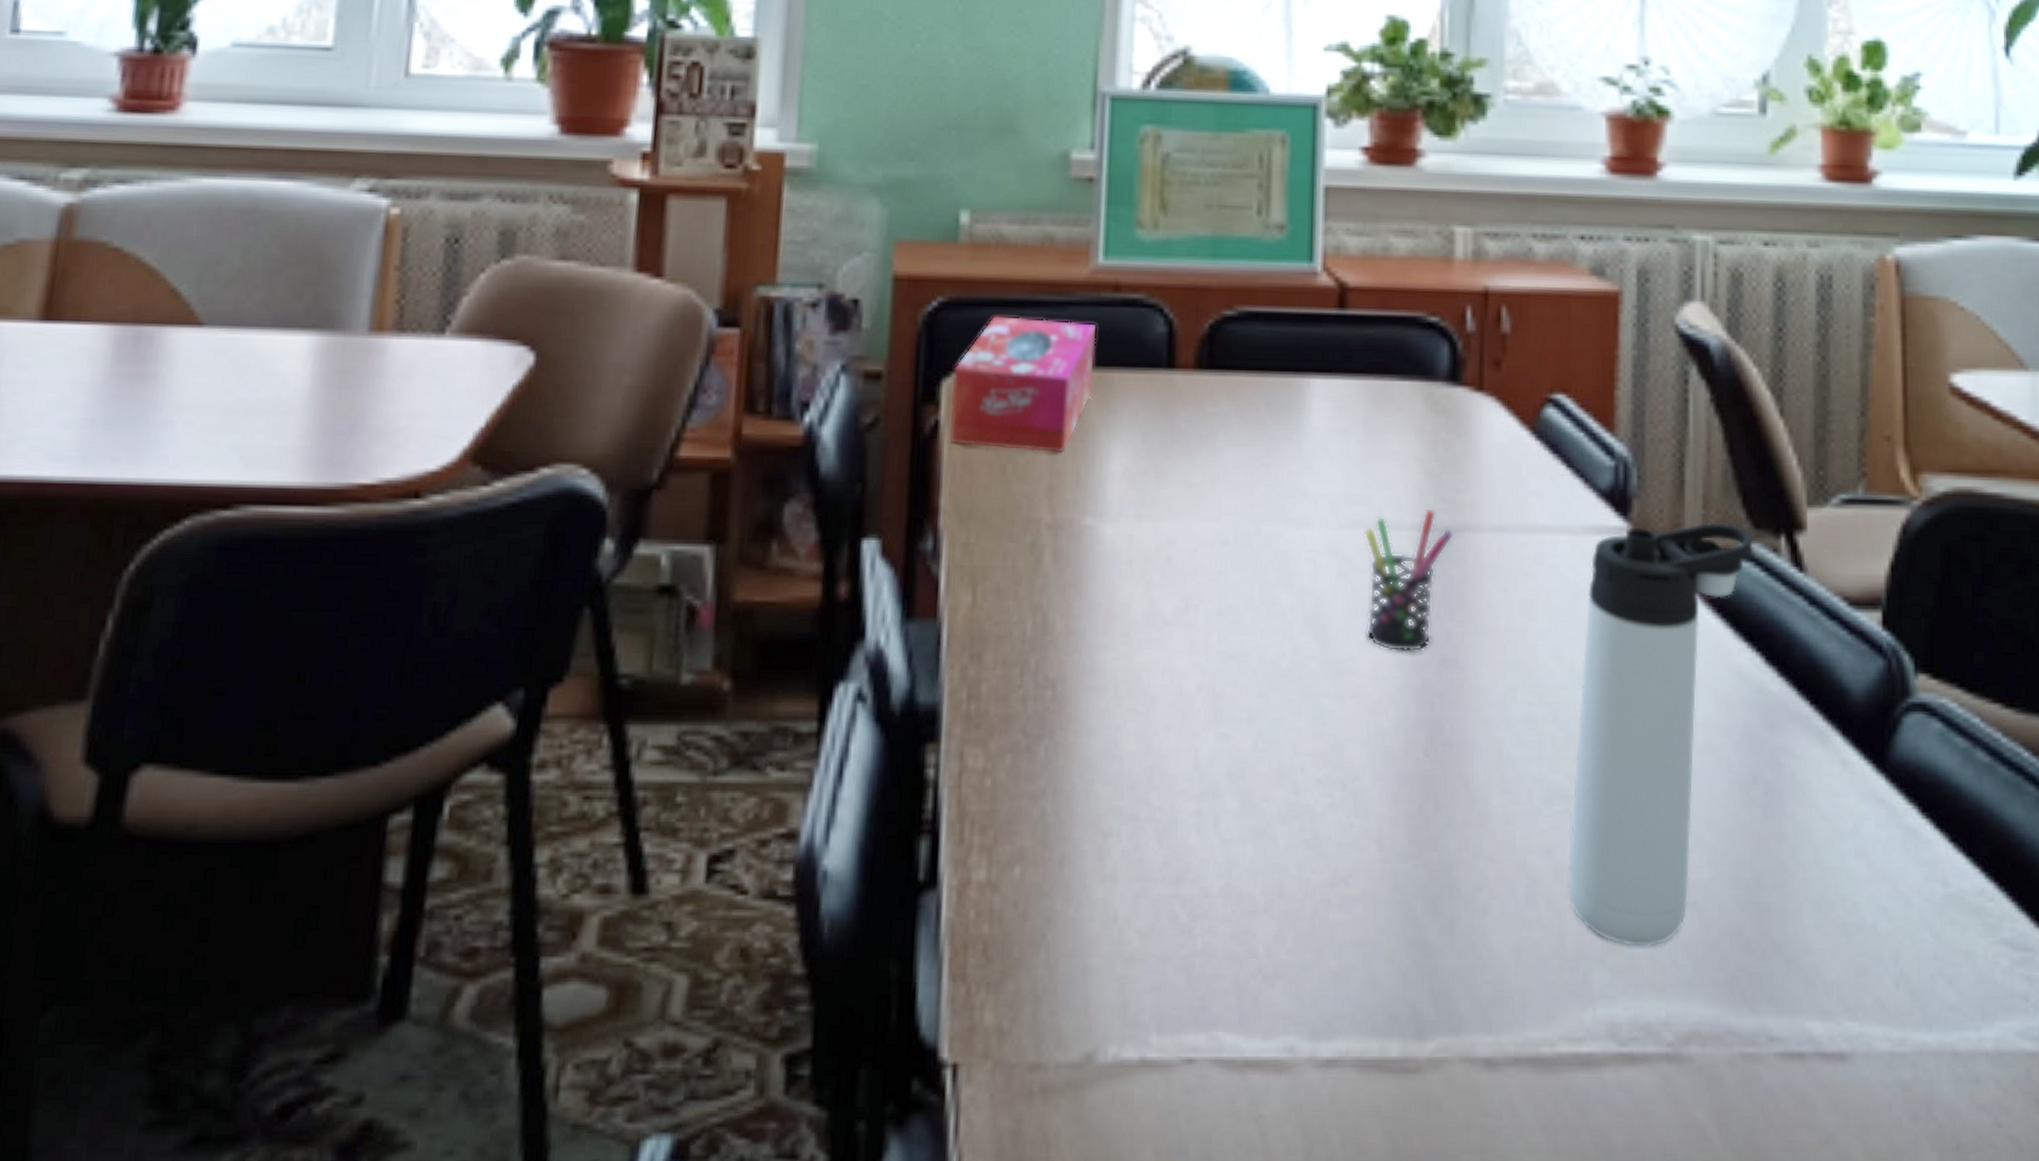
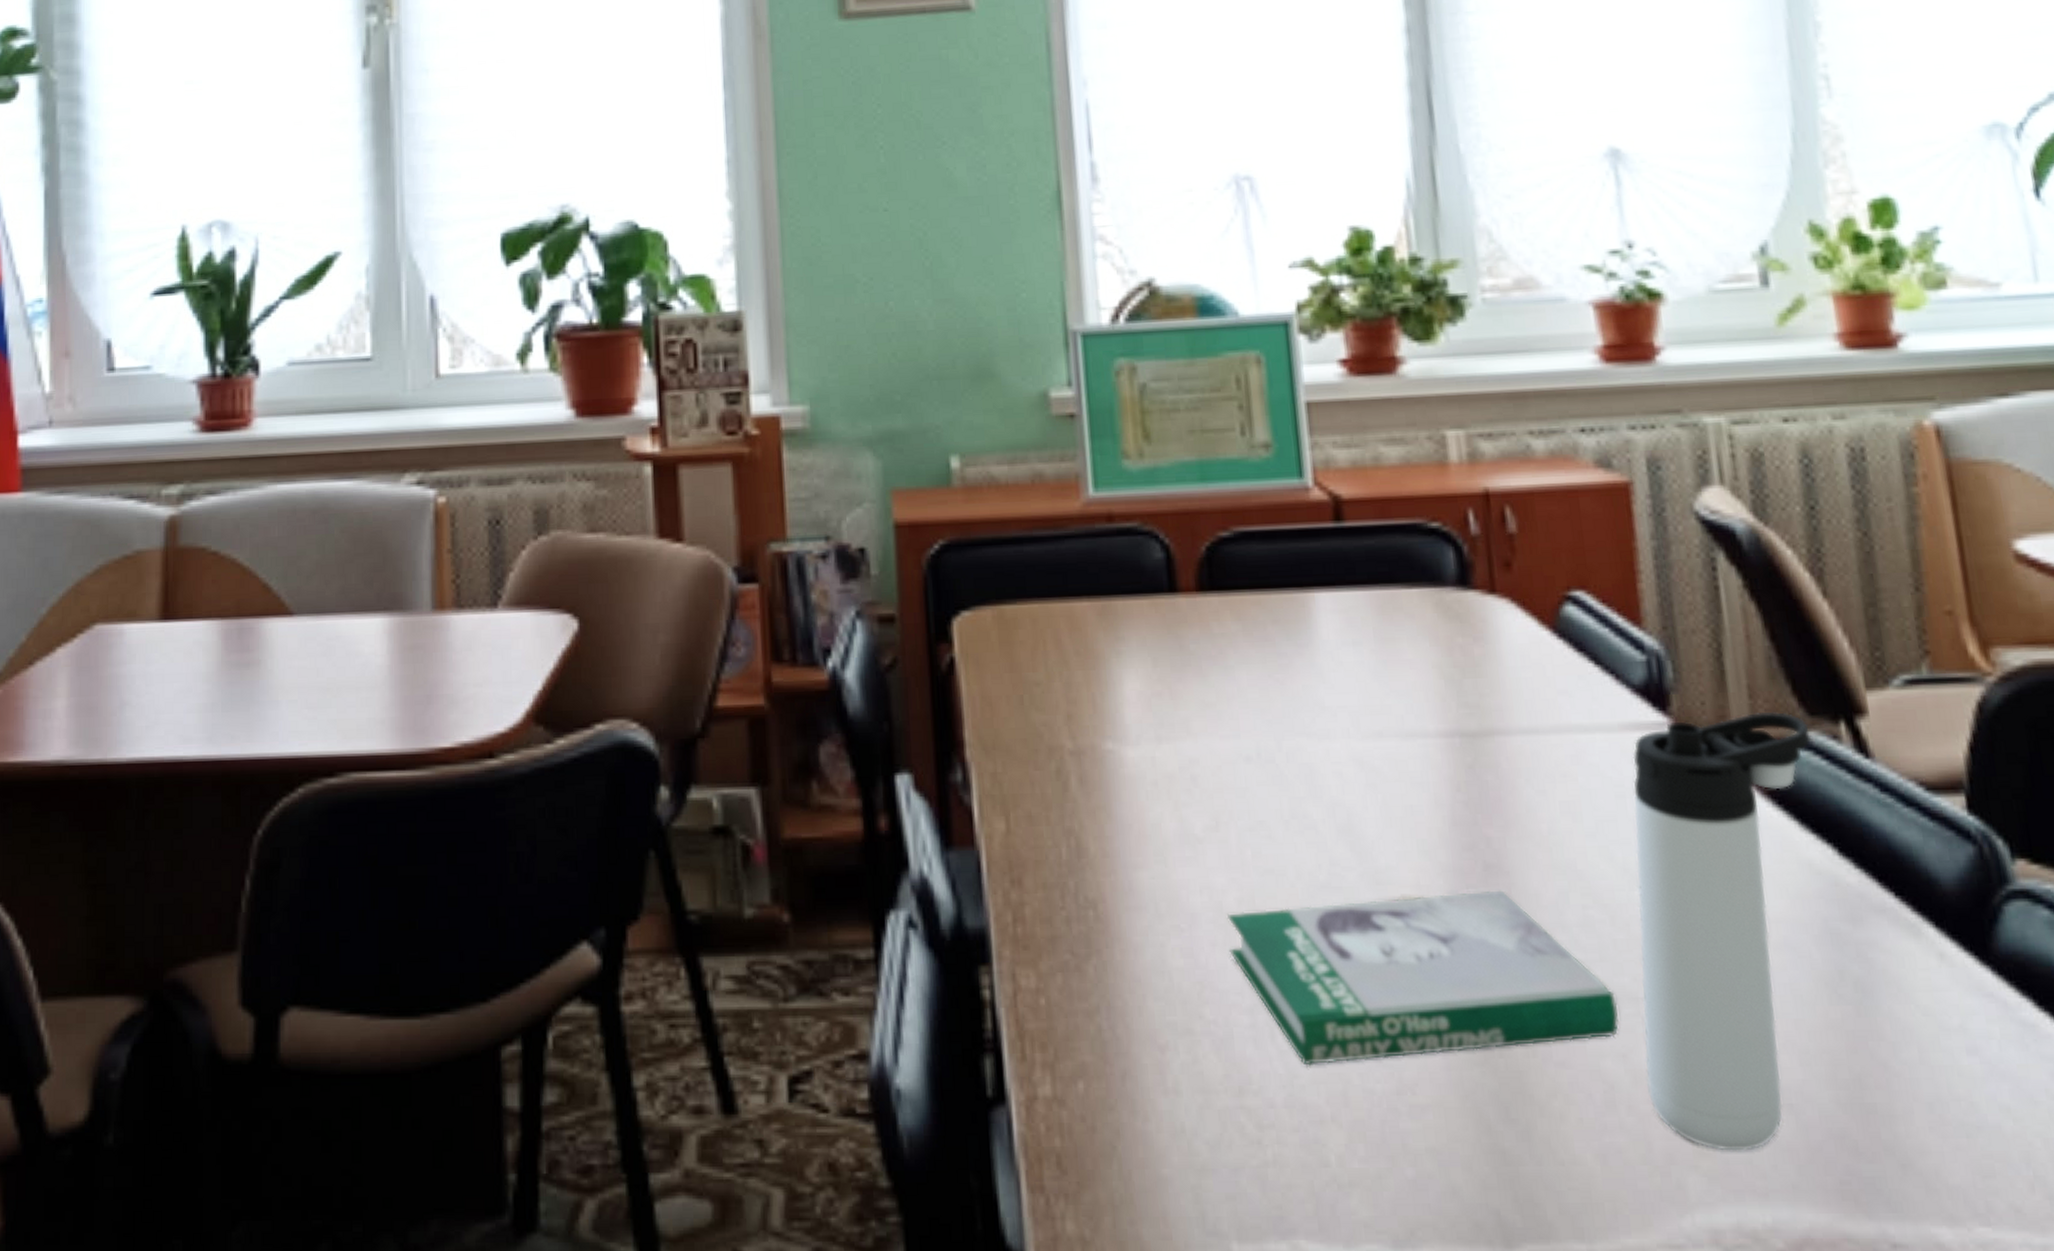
tissue box: present [950,315,1096,453] -> none [961,553,1099,682]
book: none [1184,684,1549,855] -> present [1226,890,1620,1066]
pen holder: present [1364,507,1454,653] -> none [1388,713,1483,860]

